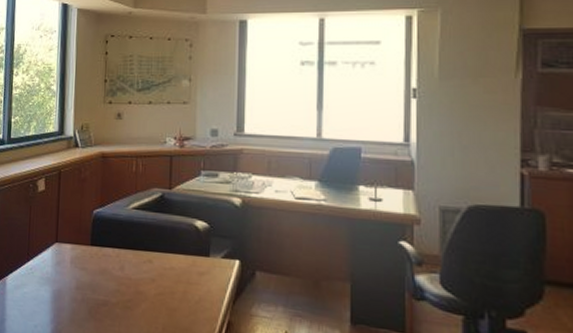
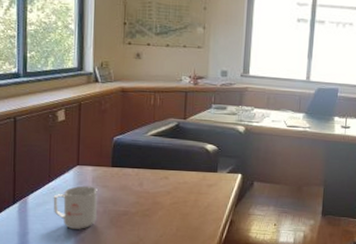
mug: none [31,266,76,320] -> present [53,185,97,229]

